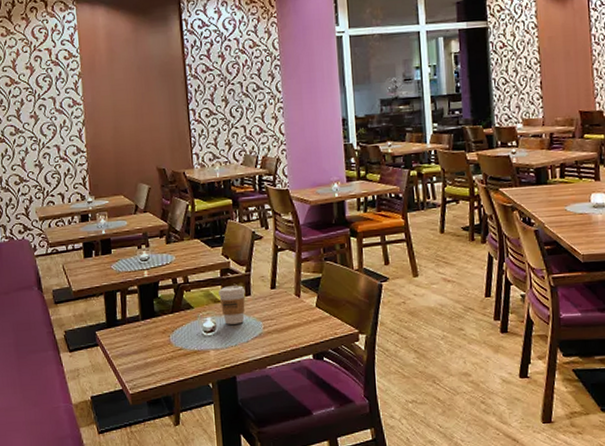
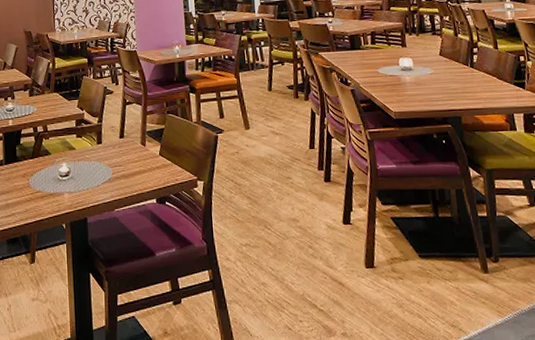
coffee cup: present [218,285,246,325] -> none [74,134,97,170]

